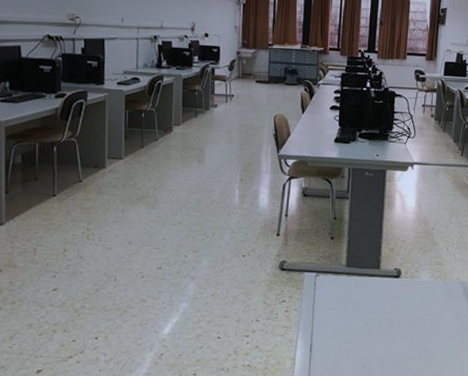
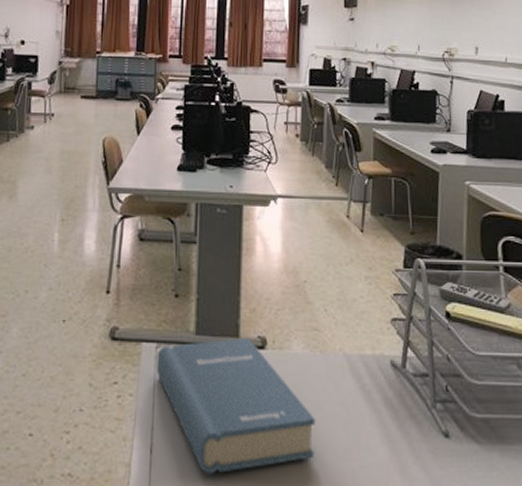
hardback book: none [316,270,436,366] -> present [157,338,316,475]

